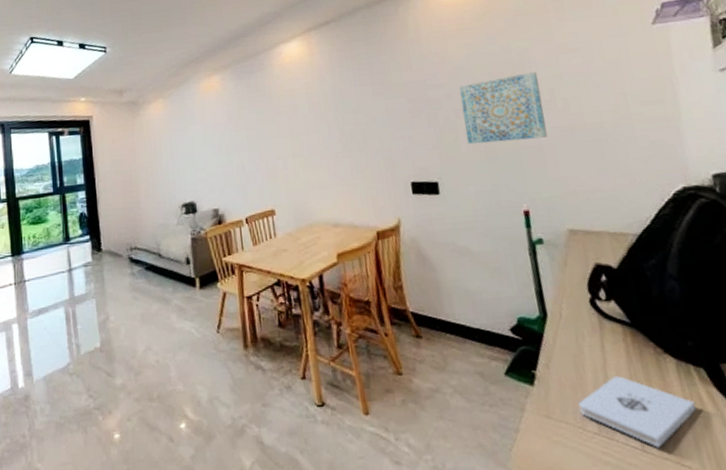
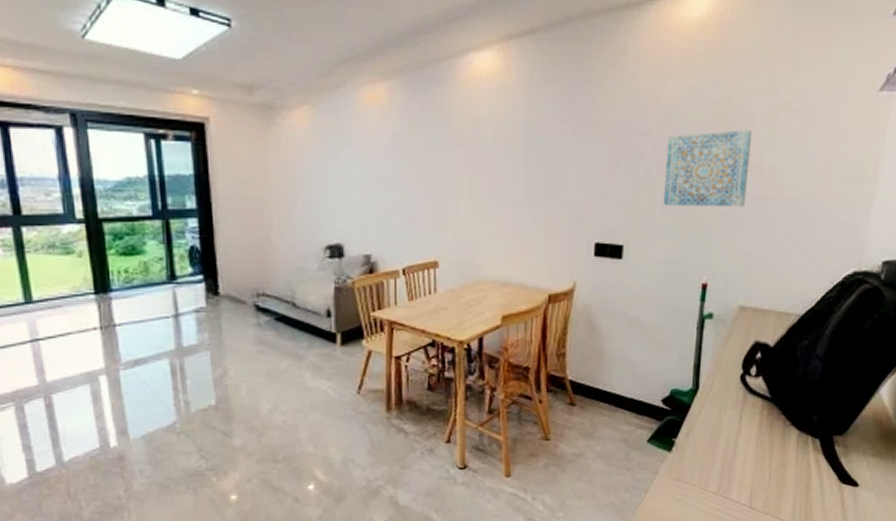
notepad: present [578,376,697,448] -> none [706,444,804,505]

